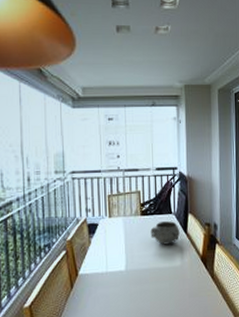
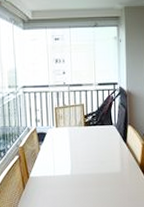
decorative bowl: present [150,221,180,245] -> none [93,132,120,153]

